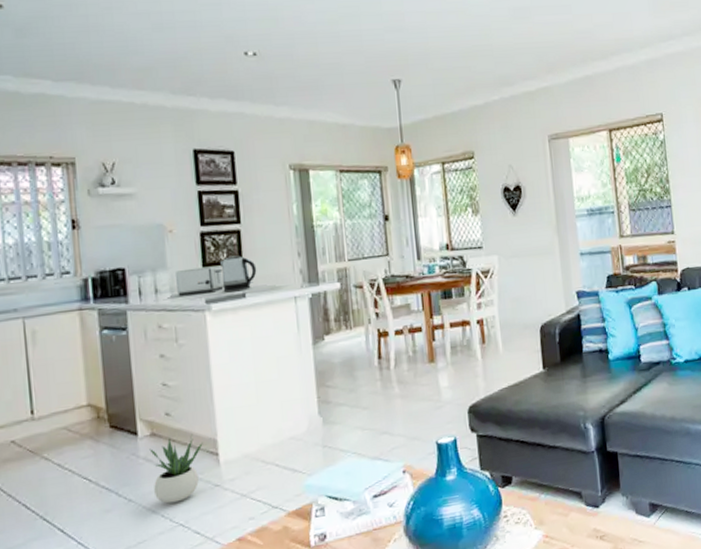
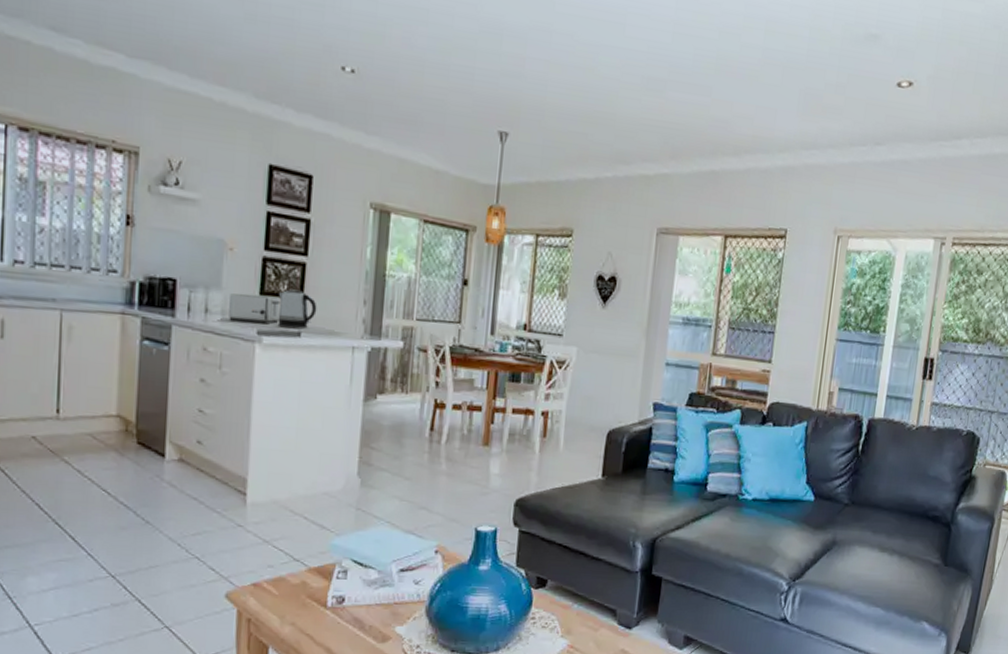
potted plant: present [149,433,203,504] -> none [174,467,232,534]

